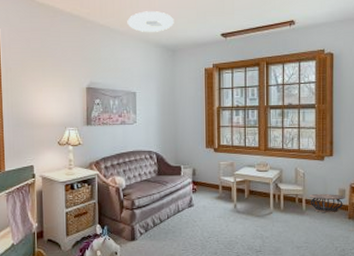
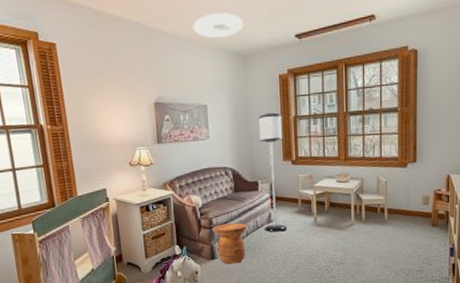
side table: none [134,205,168,246] -> present [212,222,247,264]
floor lamp: none [184,102,208,217] -> present [258,112,288,232]
coffee table: present [309,193,345,213] -> none [391,201,429,222]

